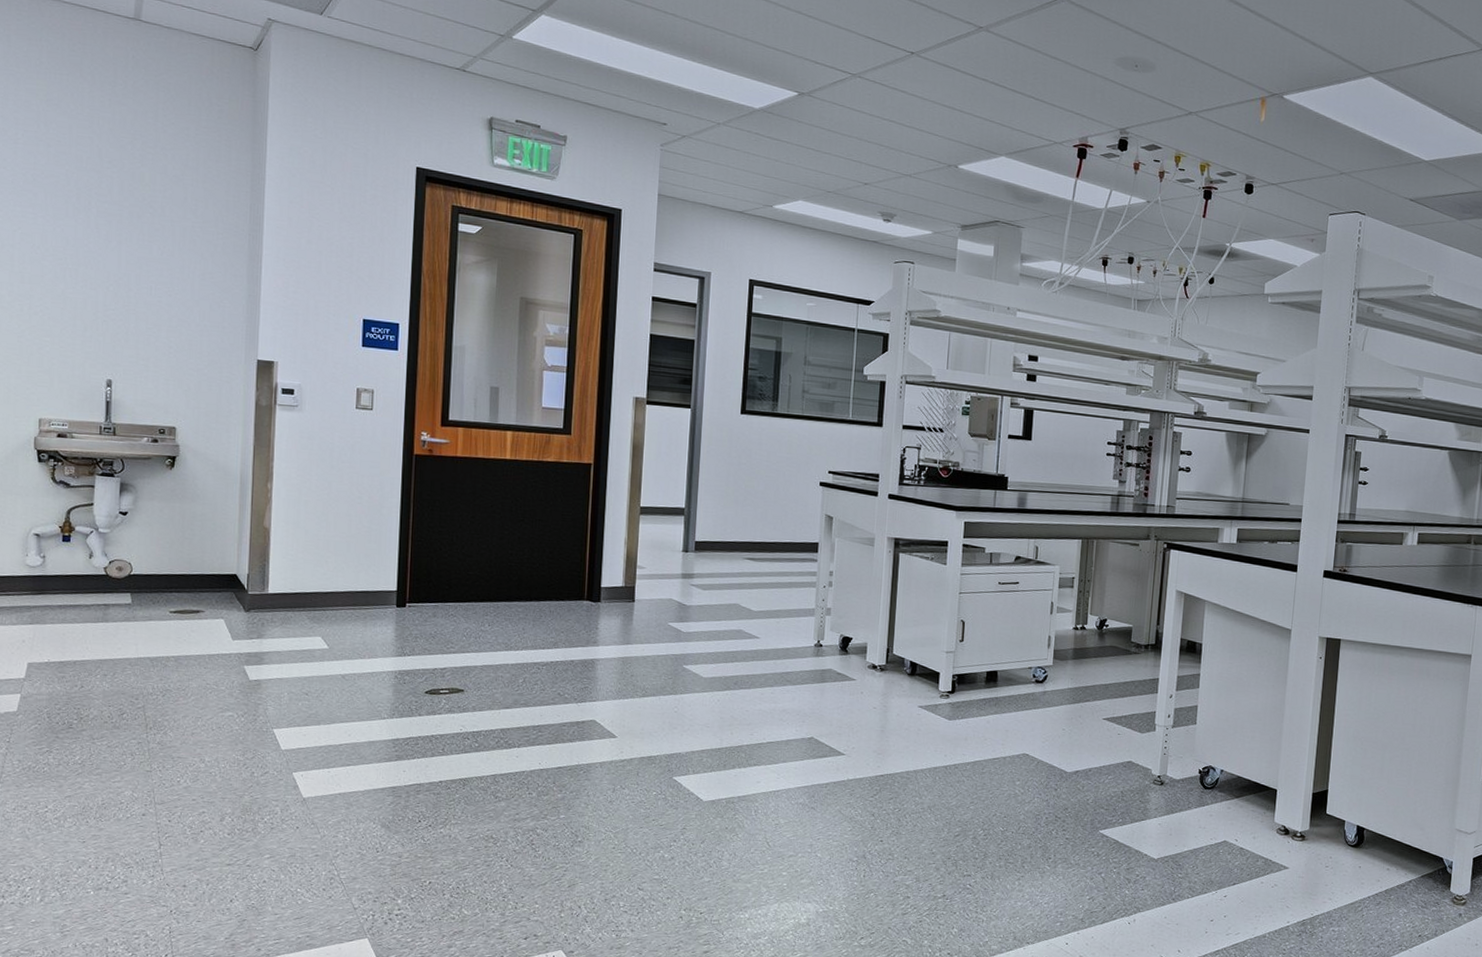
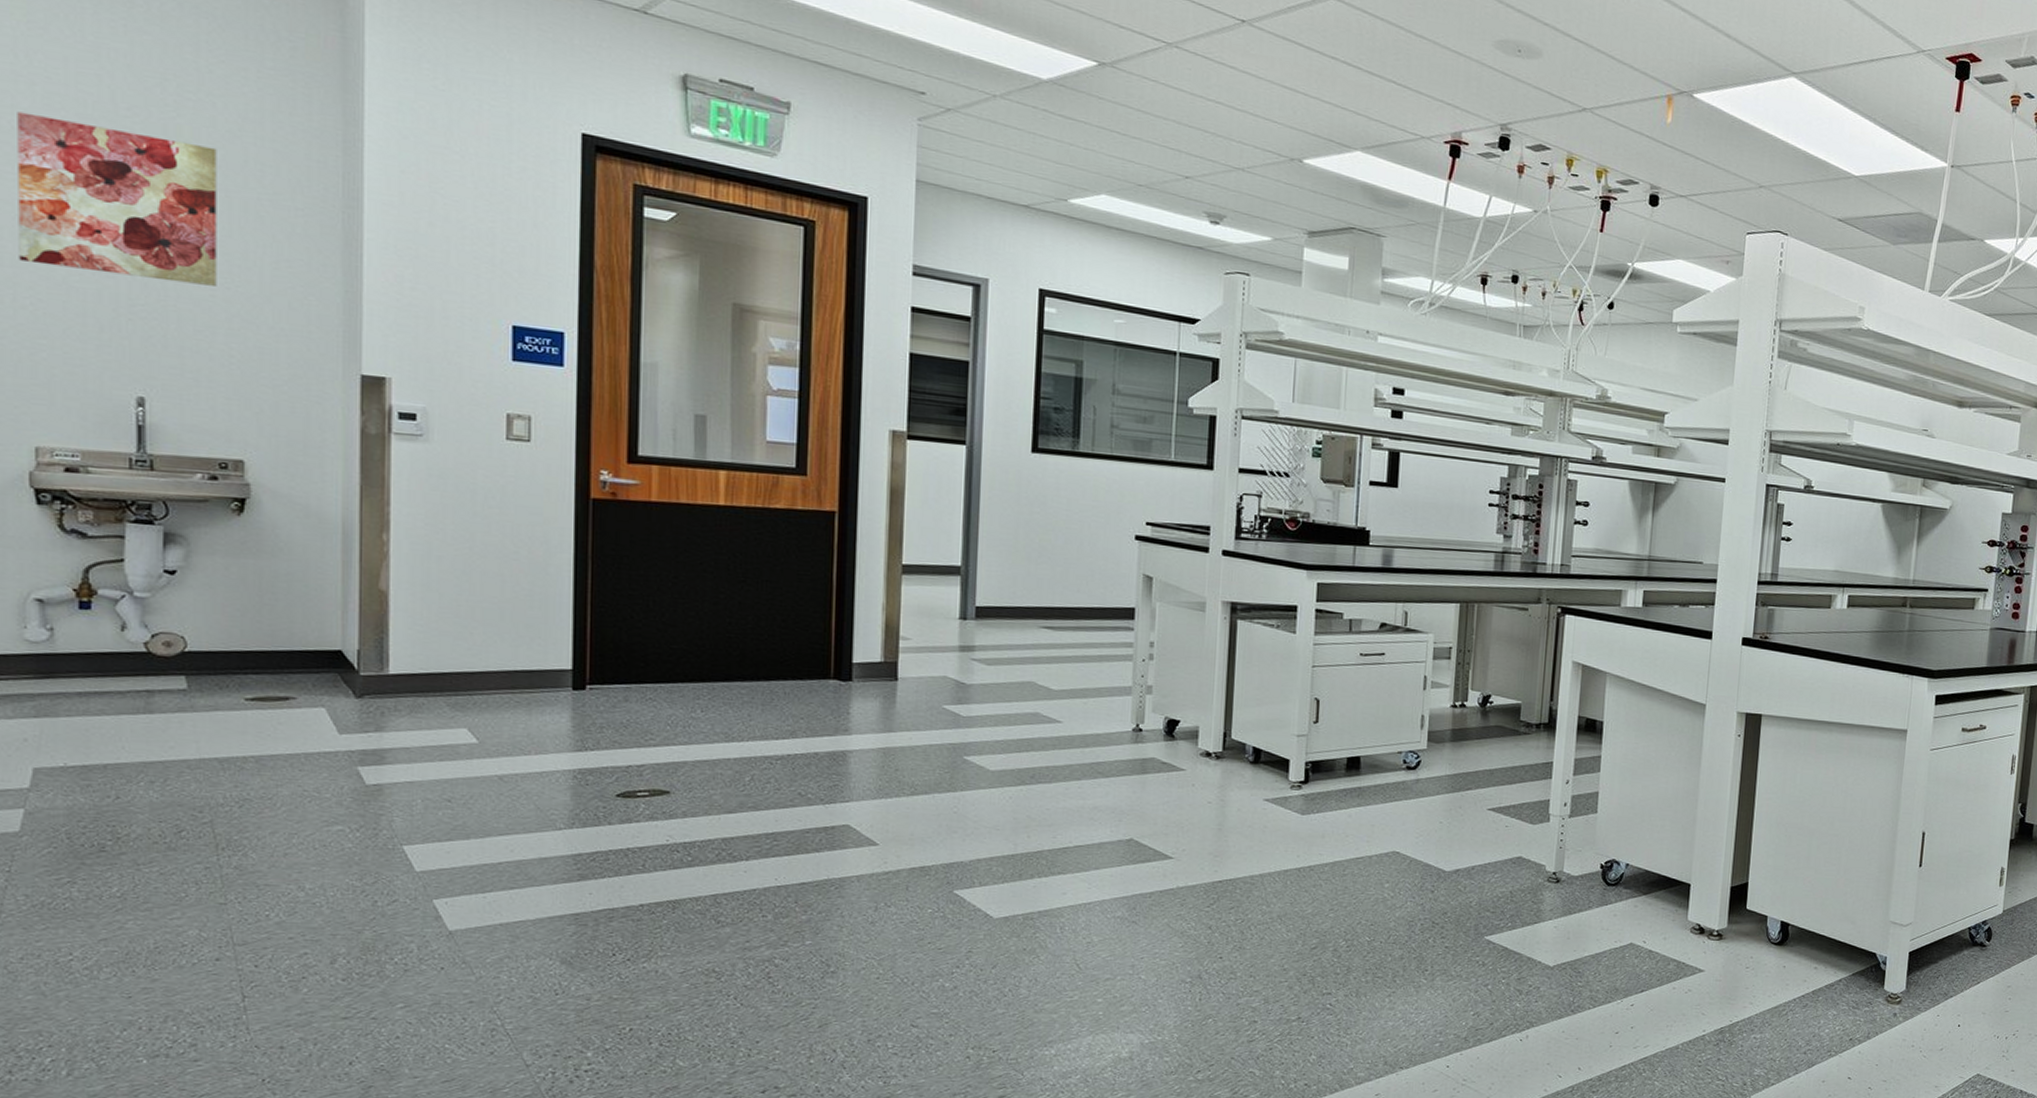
wall art: none [34,167,167,294] -> present [17,111,217,286]

